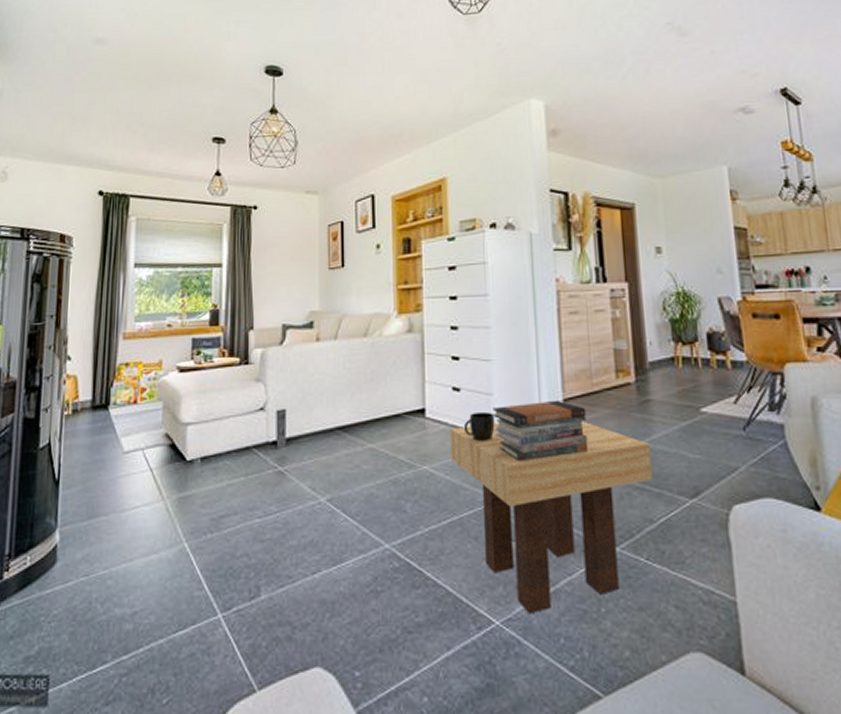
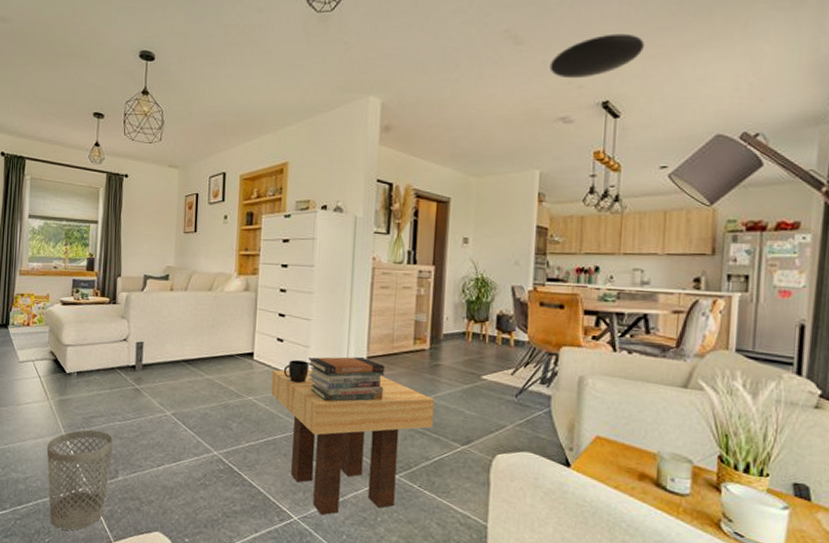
wastebasket: none [162,534,252,682] -> present [46,429,113,531]
ceiling light: none [719,19,812,68] -> present [549,33,644,79]

